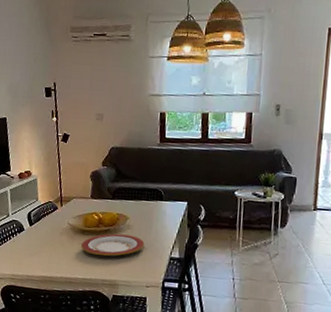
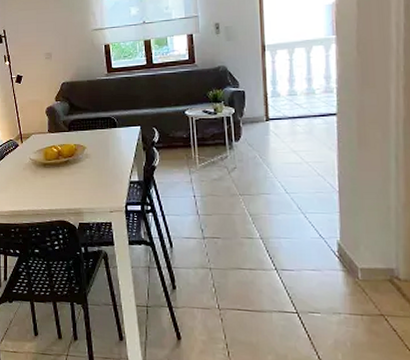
plate: present [80,233,145,257] -> none [43,163,104,186]

